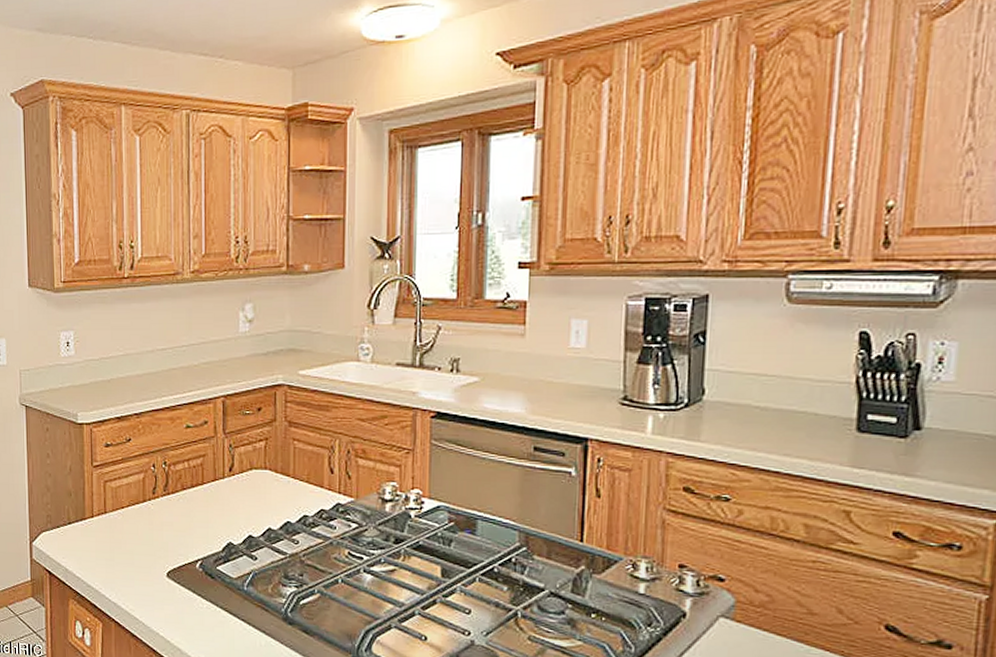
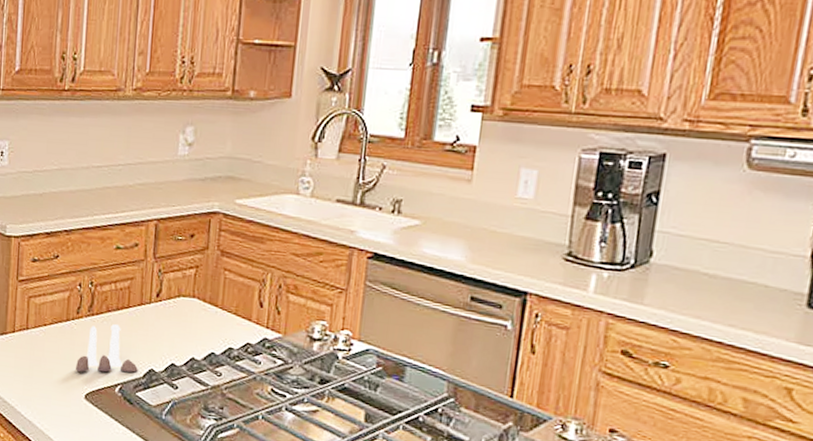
salt and pepper shaker set: none [156,502,217,551] -> present [76,324,138,373]

